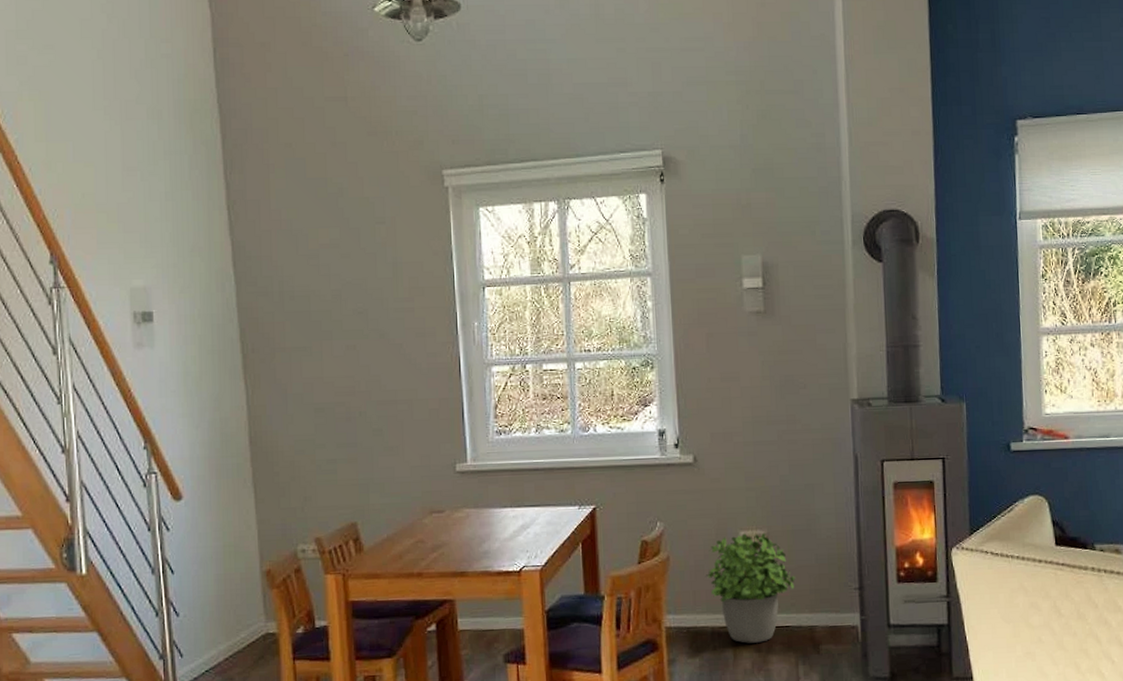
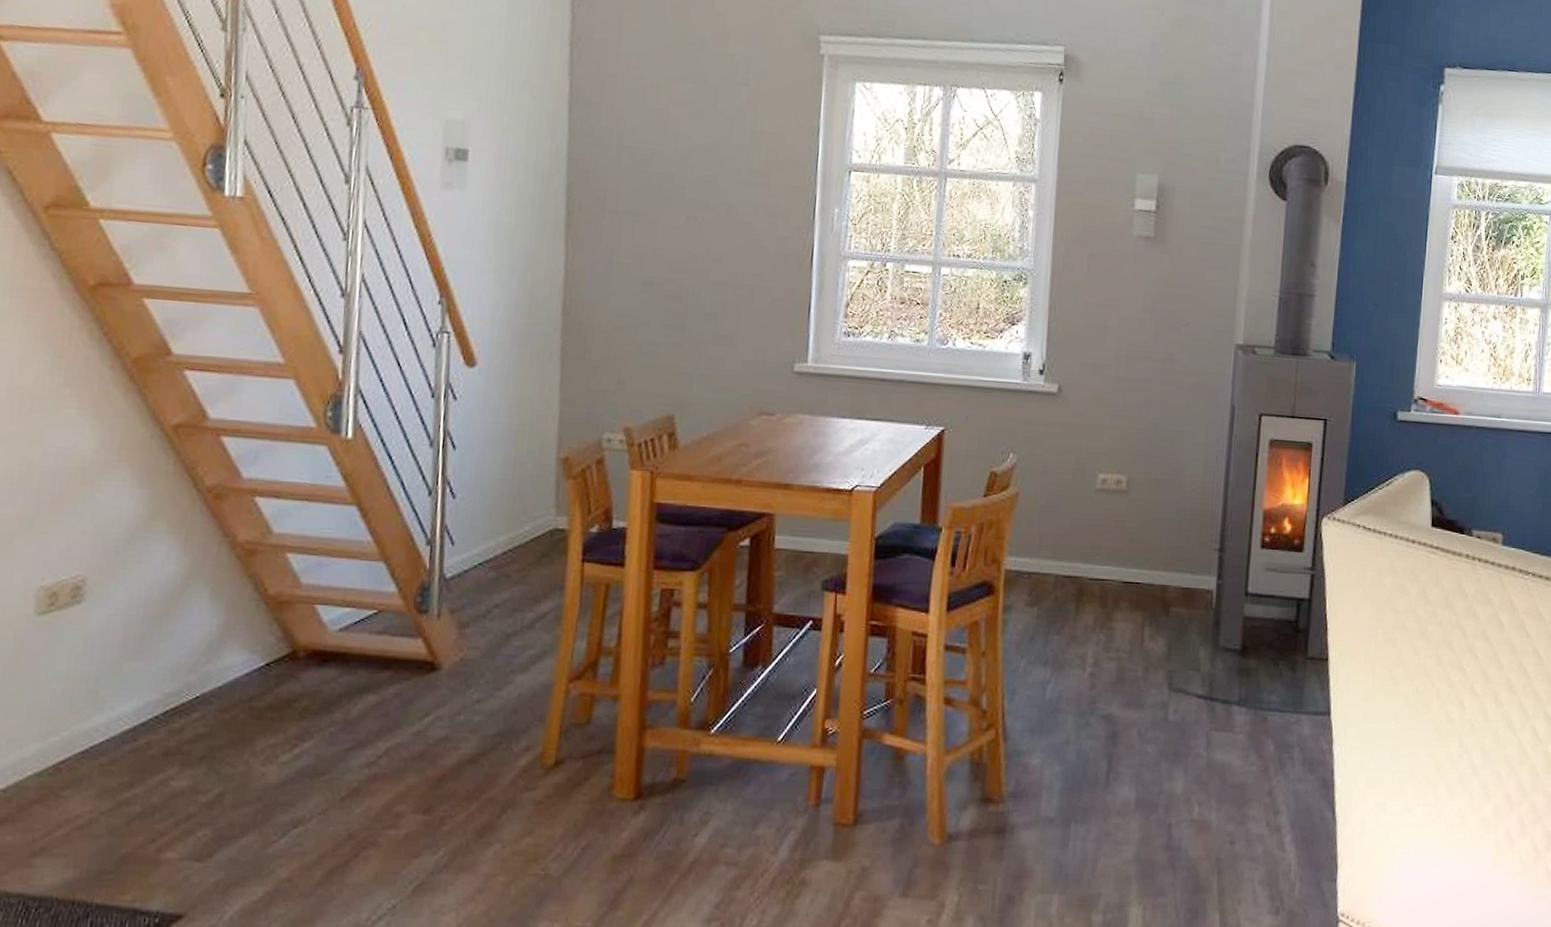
potted plant: present [705,532,795,644] -> none [1055,476,1153,598]

